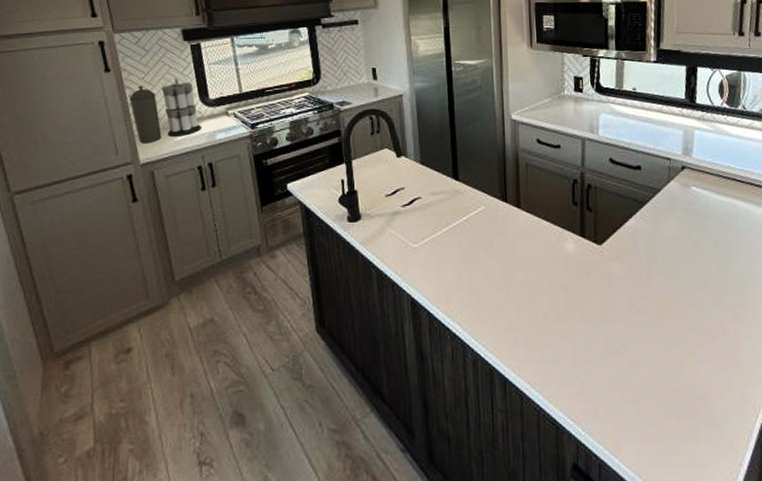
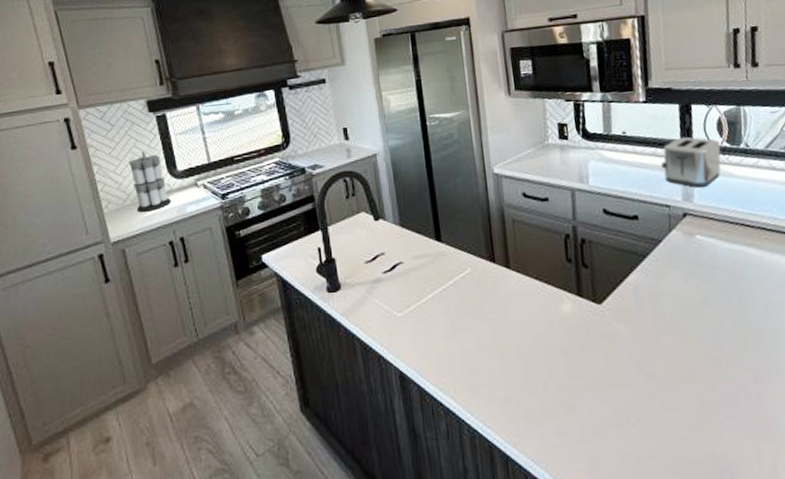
canister: present [129,86,162,144] -> none [96,161,131,221]
toaster: none [665,96,721,143] -> present [661,136,721,188]

